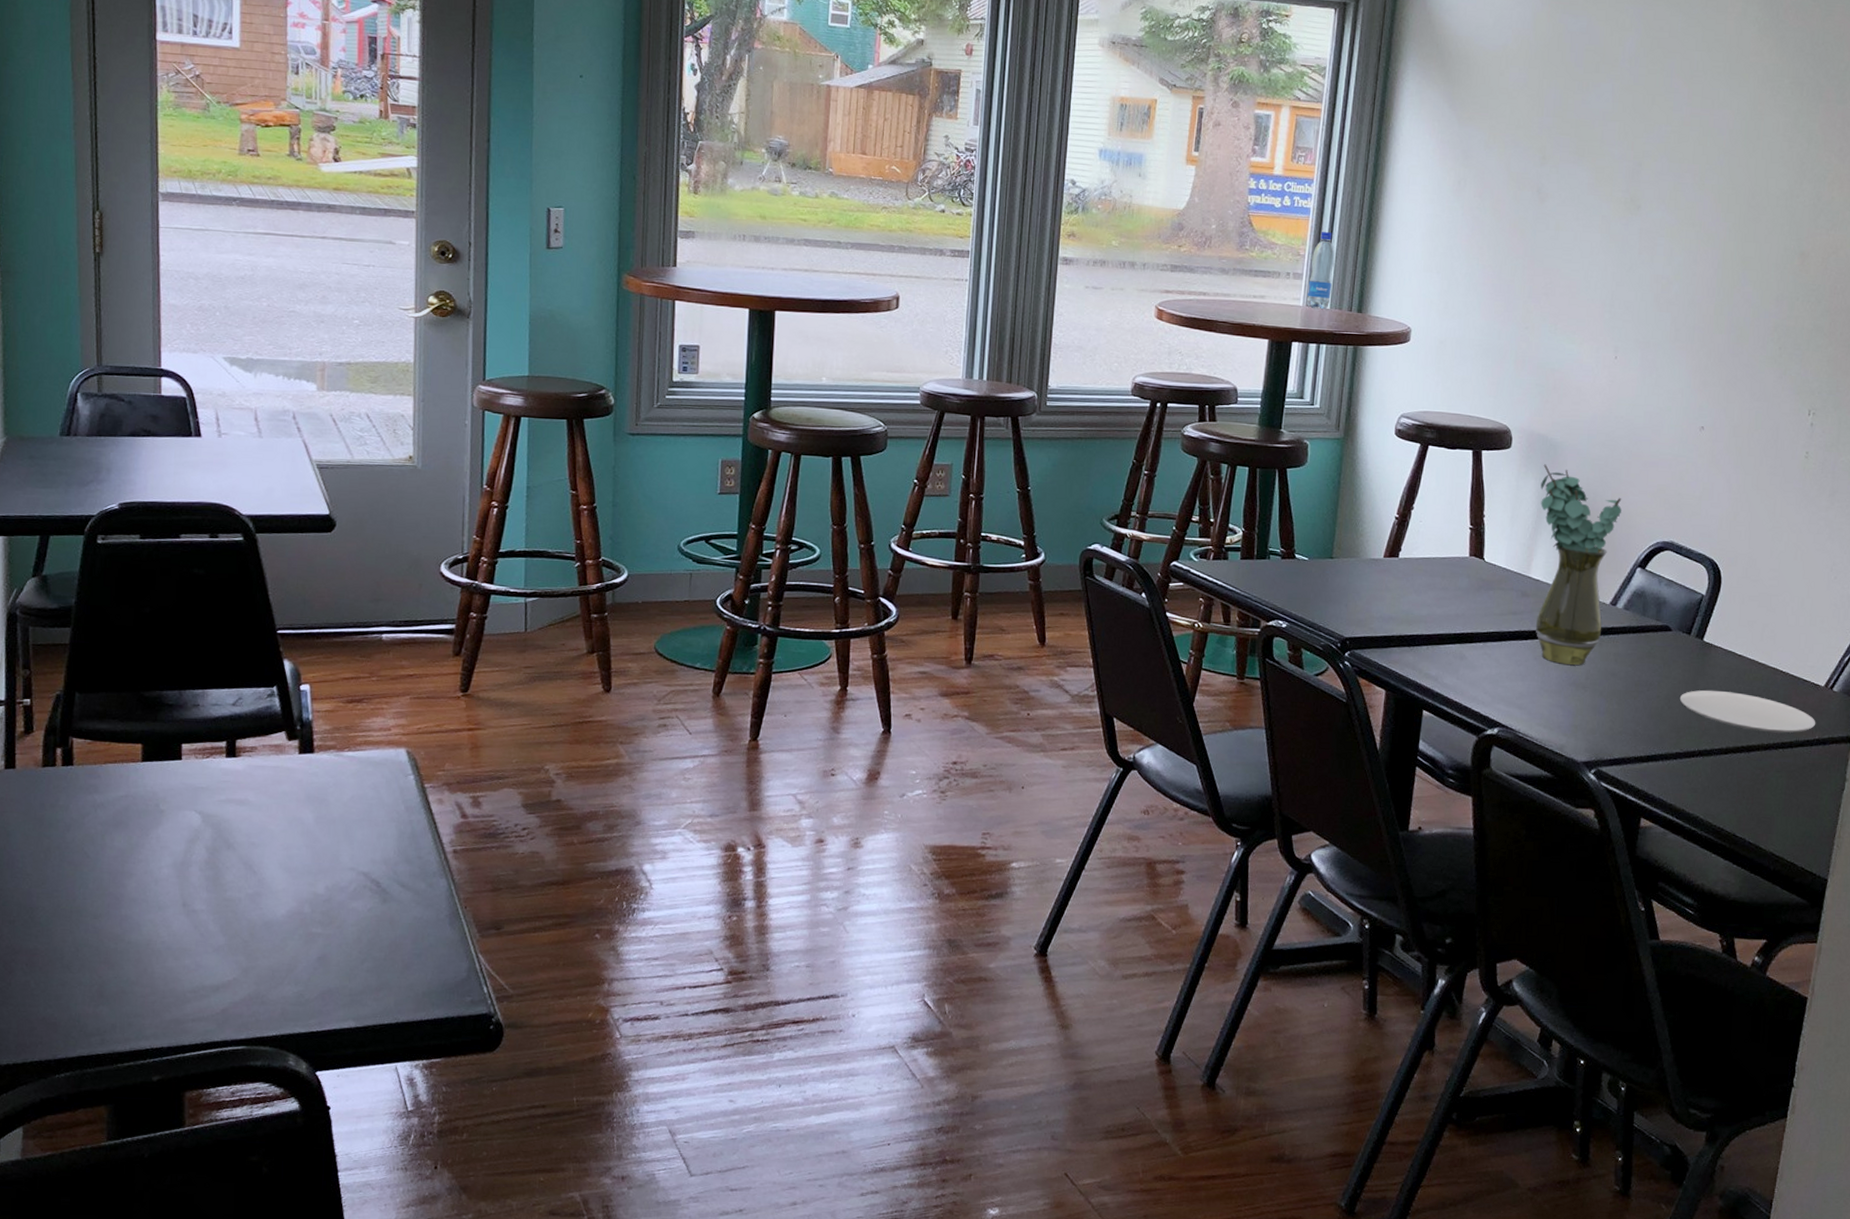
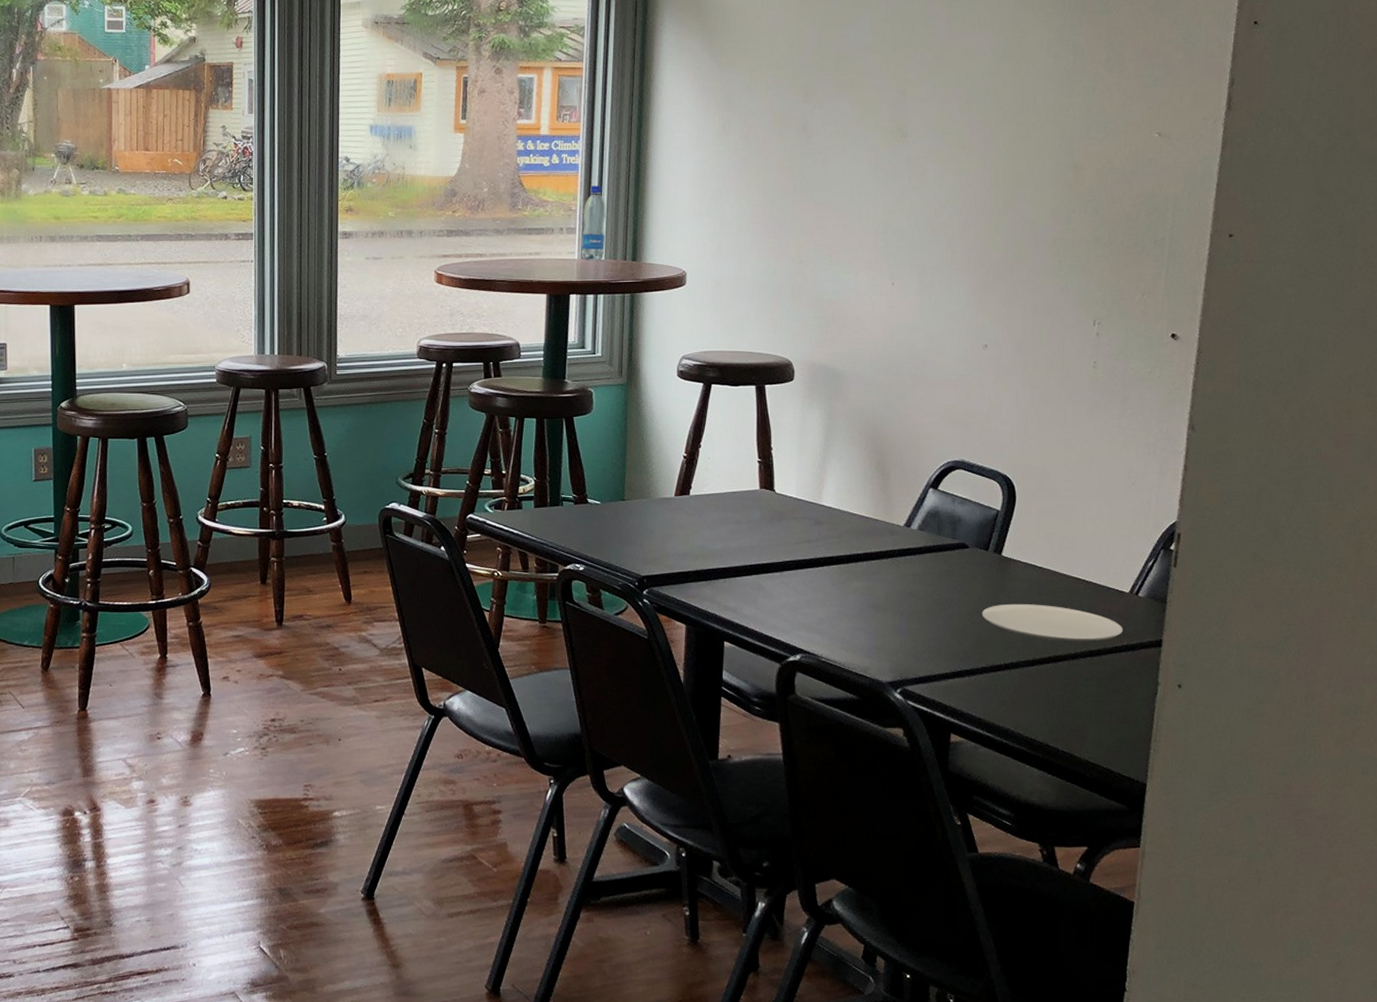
vase: present [1535,464,1622,665] -> none [826,393,909,588]

